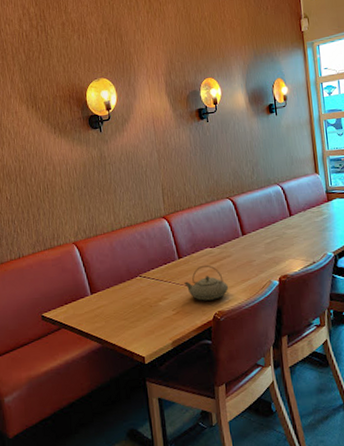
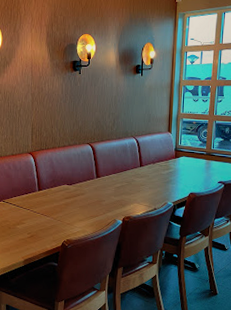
teapot: present [184,265,229,301] -> none [41,199,79,230]

